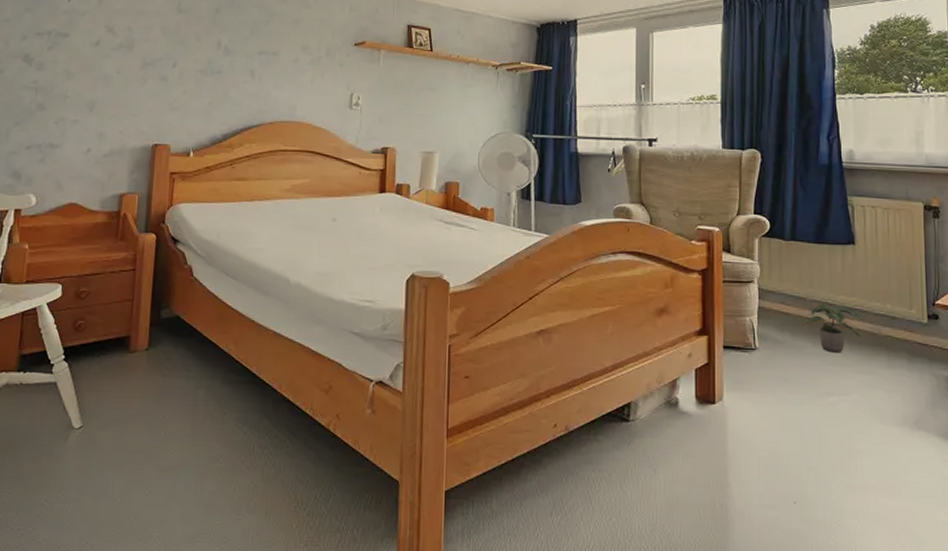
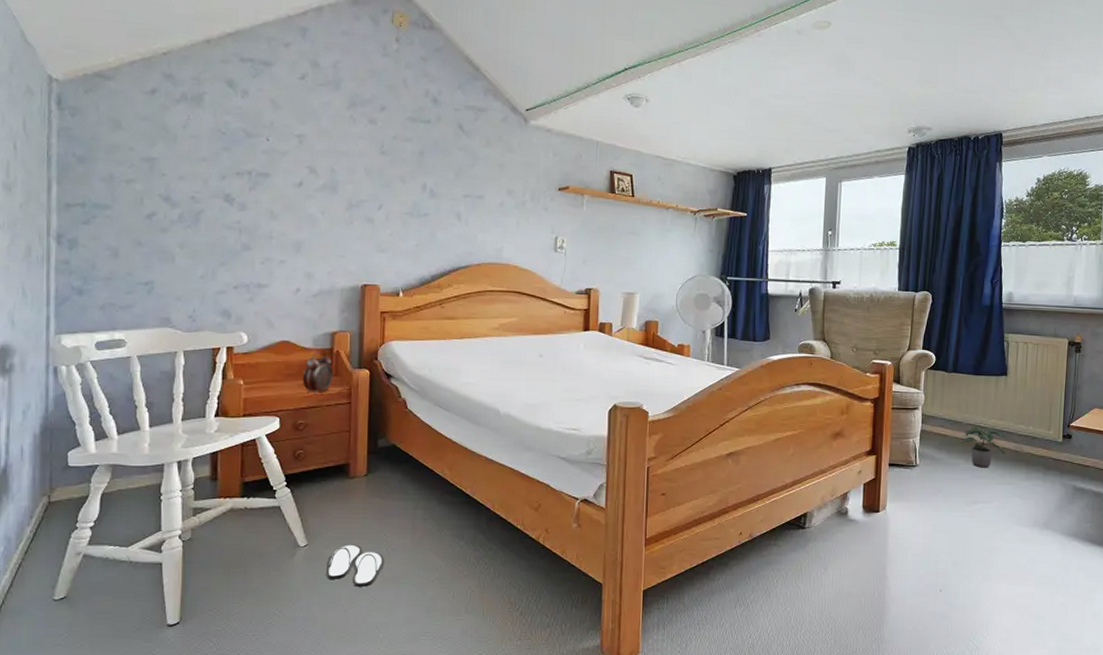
alarm clock: none [87,214,120,261] -> present [302,351,334,395]
slippers: none [99,427,162,477] -> present [326,544,384,587]

